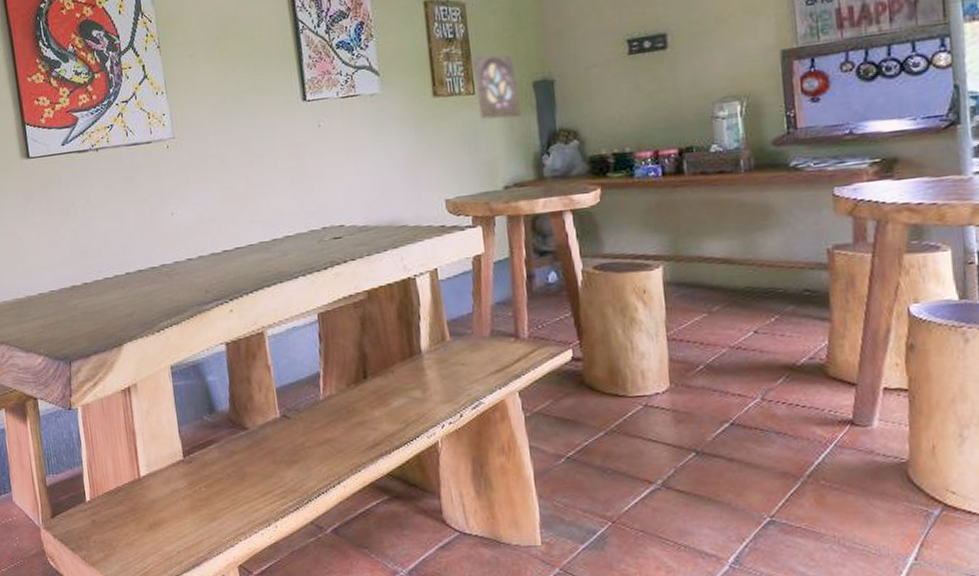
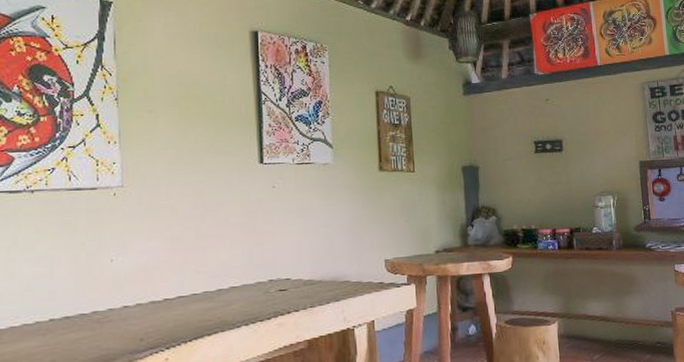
wall ornament: present [471,52,522,120] -> none [413,138,452,194]

